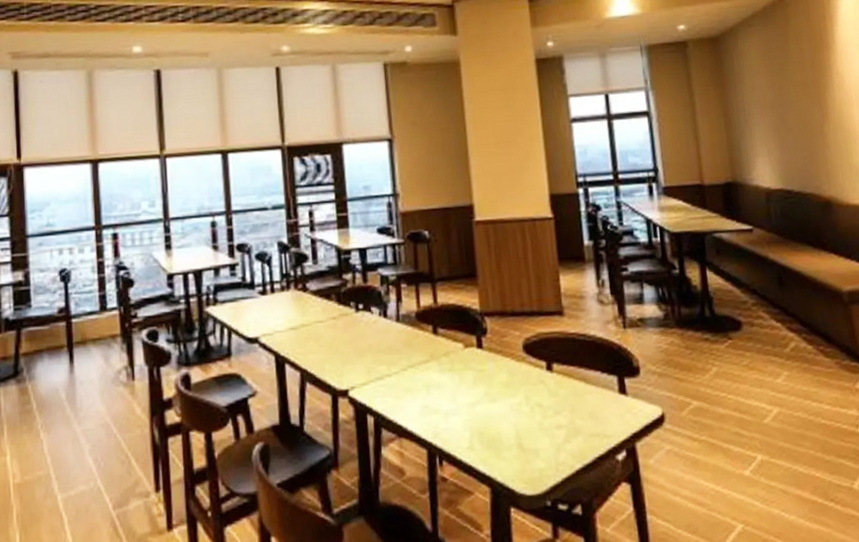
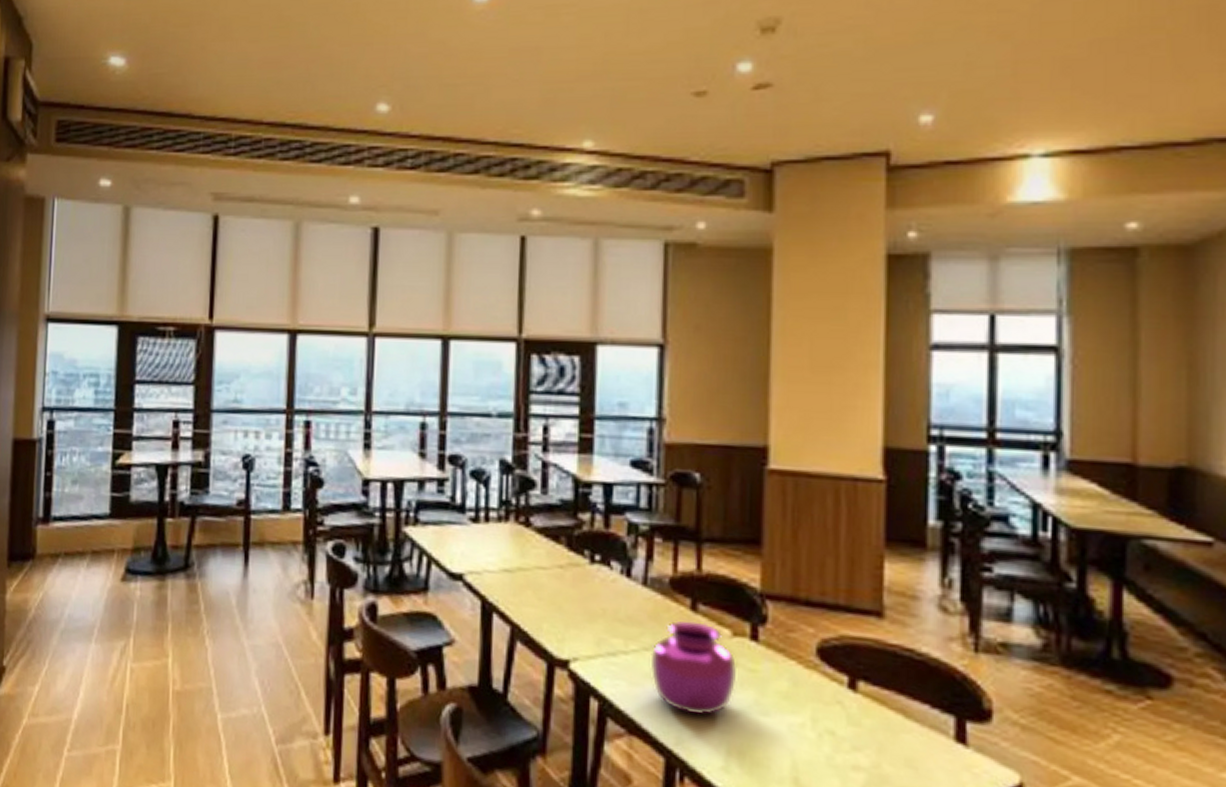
vase: none [408,341,472,413] -> present [650,620,738,716]

